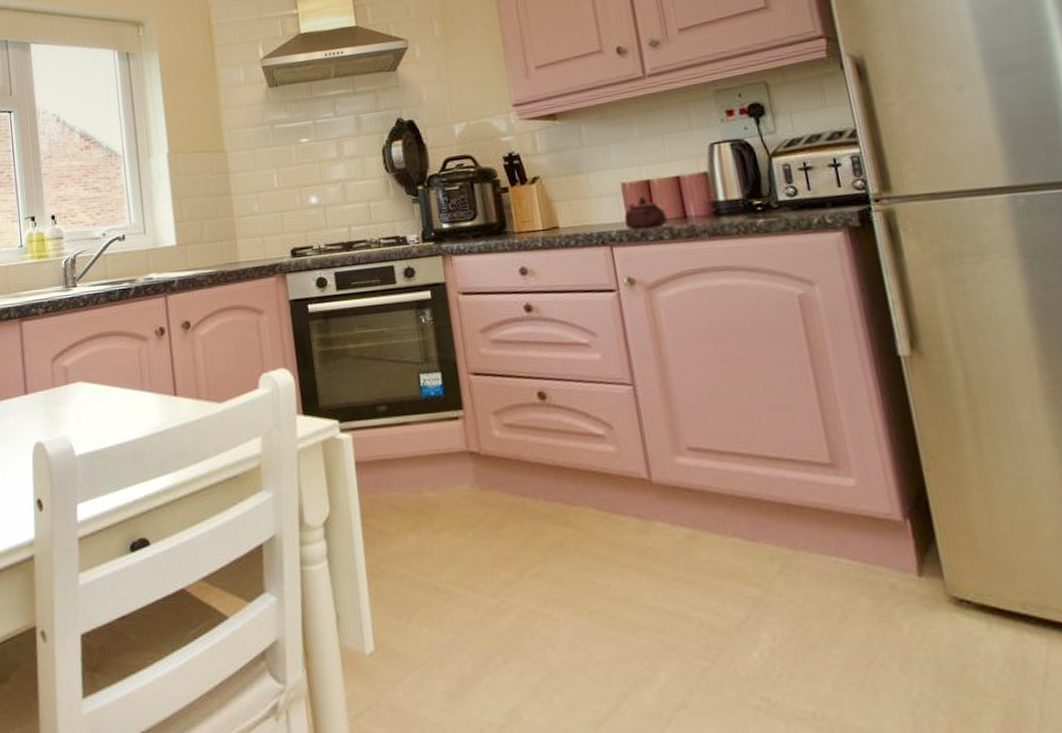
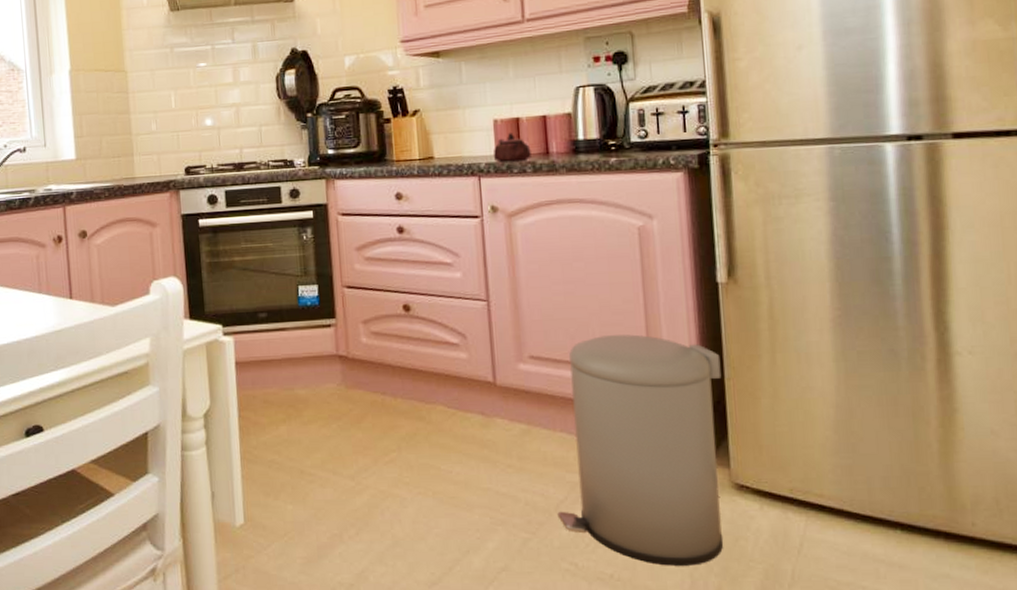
pedal bin: none [733,419,948,701] -> present [557,334,724,566]

